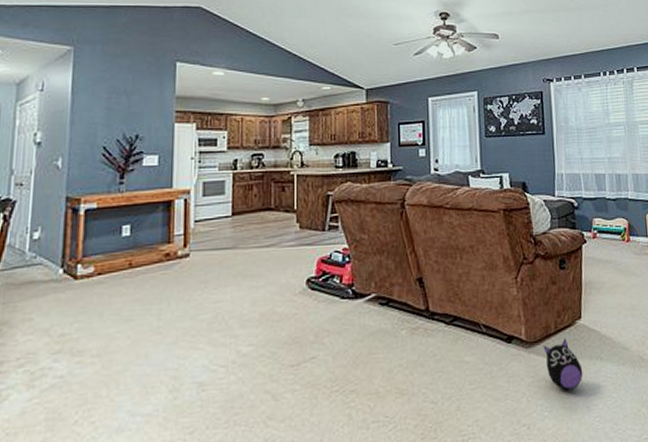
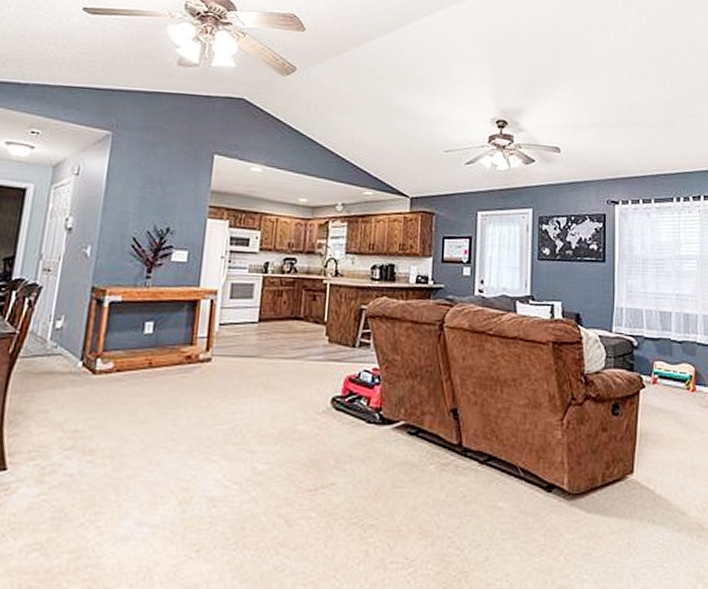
plush toy: present [543,338,583,391] -> none [588,494,631,554]

